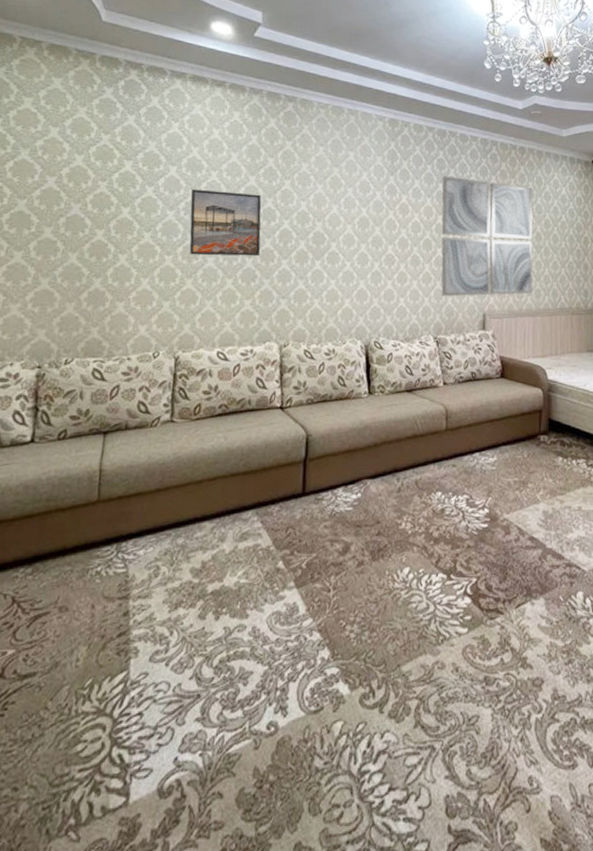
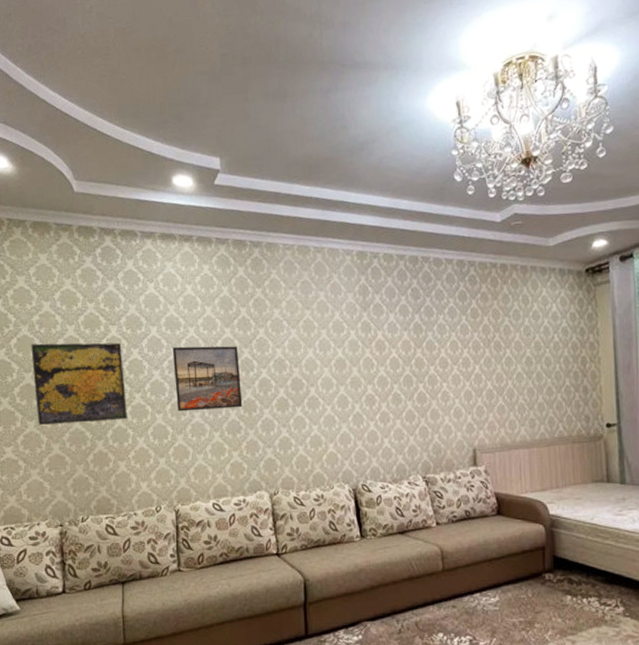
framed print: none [26,169,135,259] -> present [31,342,127,426]
wall art: present [441,176,533,297] -> none [418,305,526,434]

